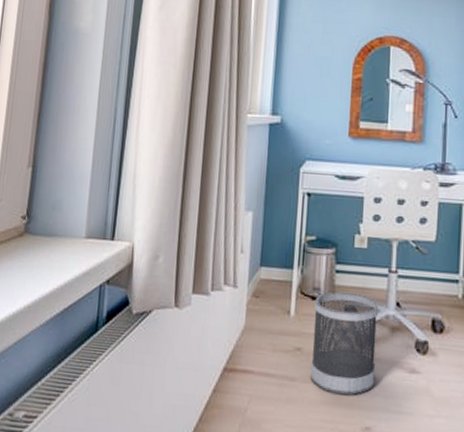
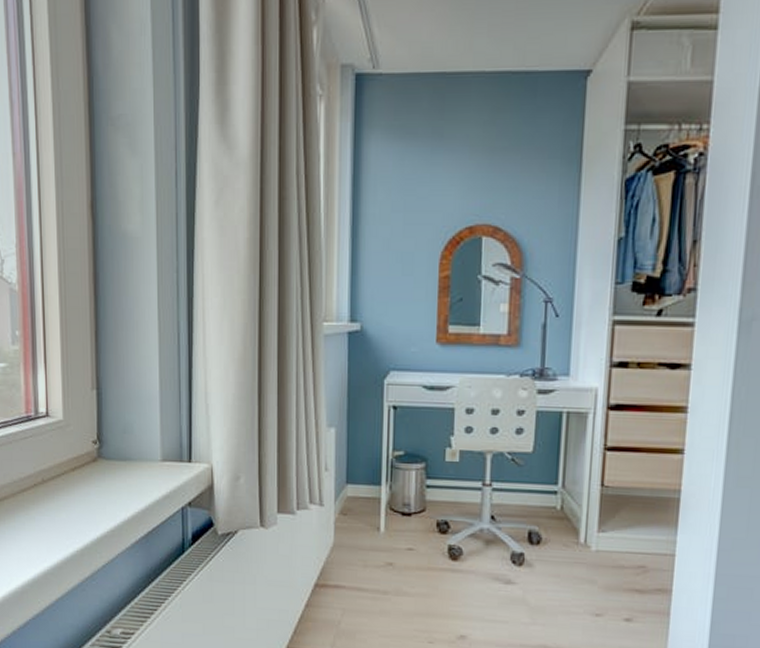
wastebasket: present [310,292,379,395] -> none [403,507,473,606]

